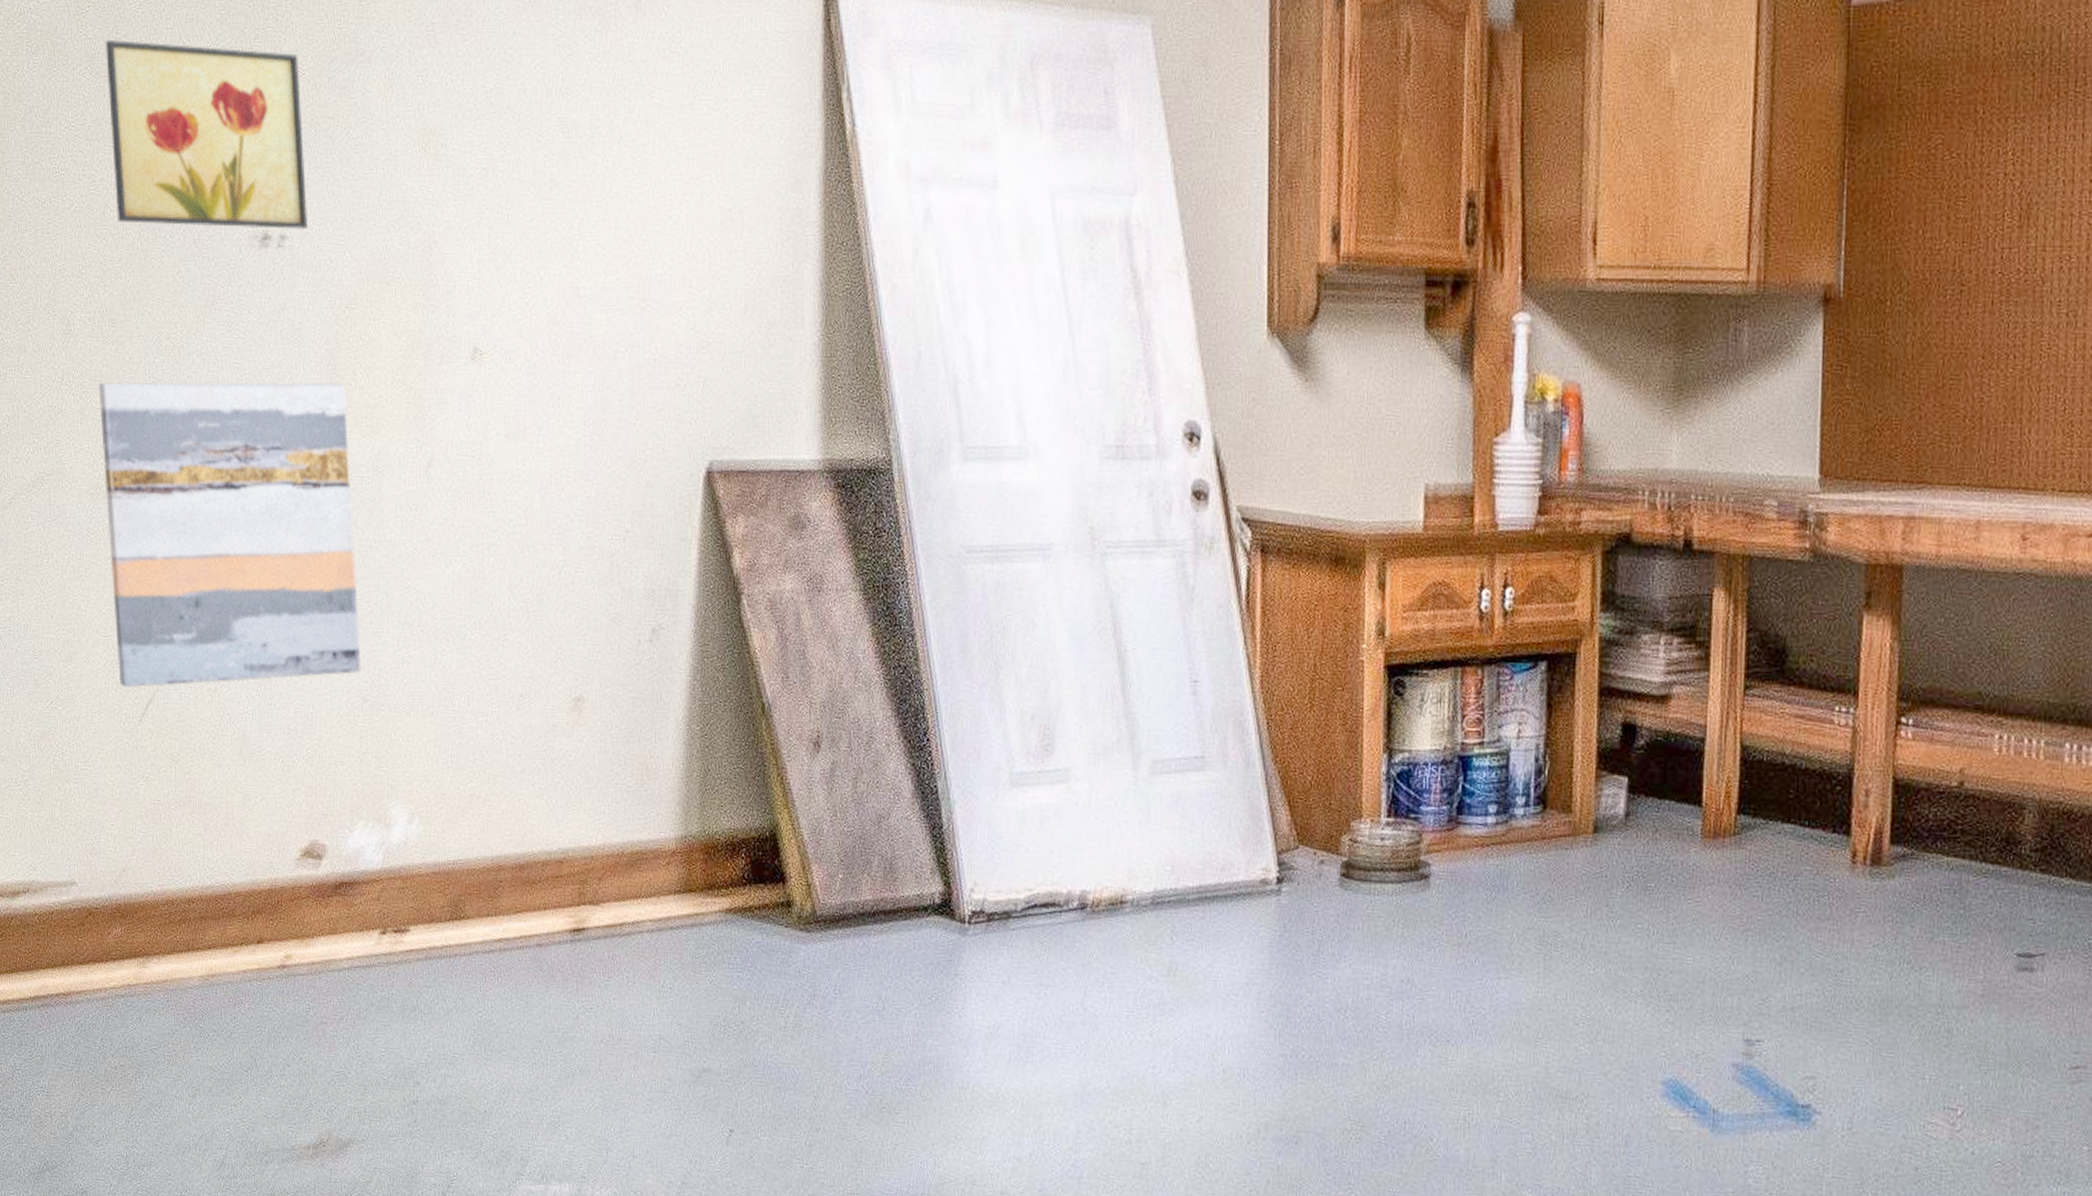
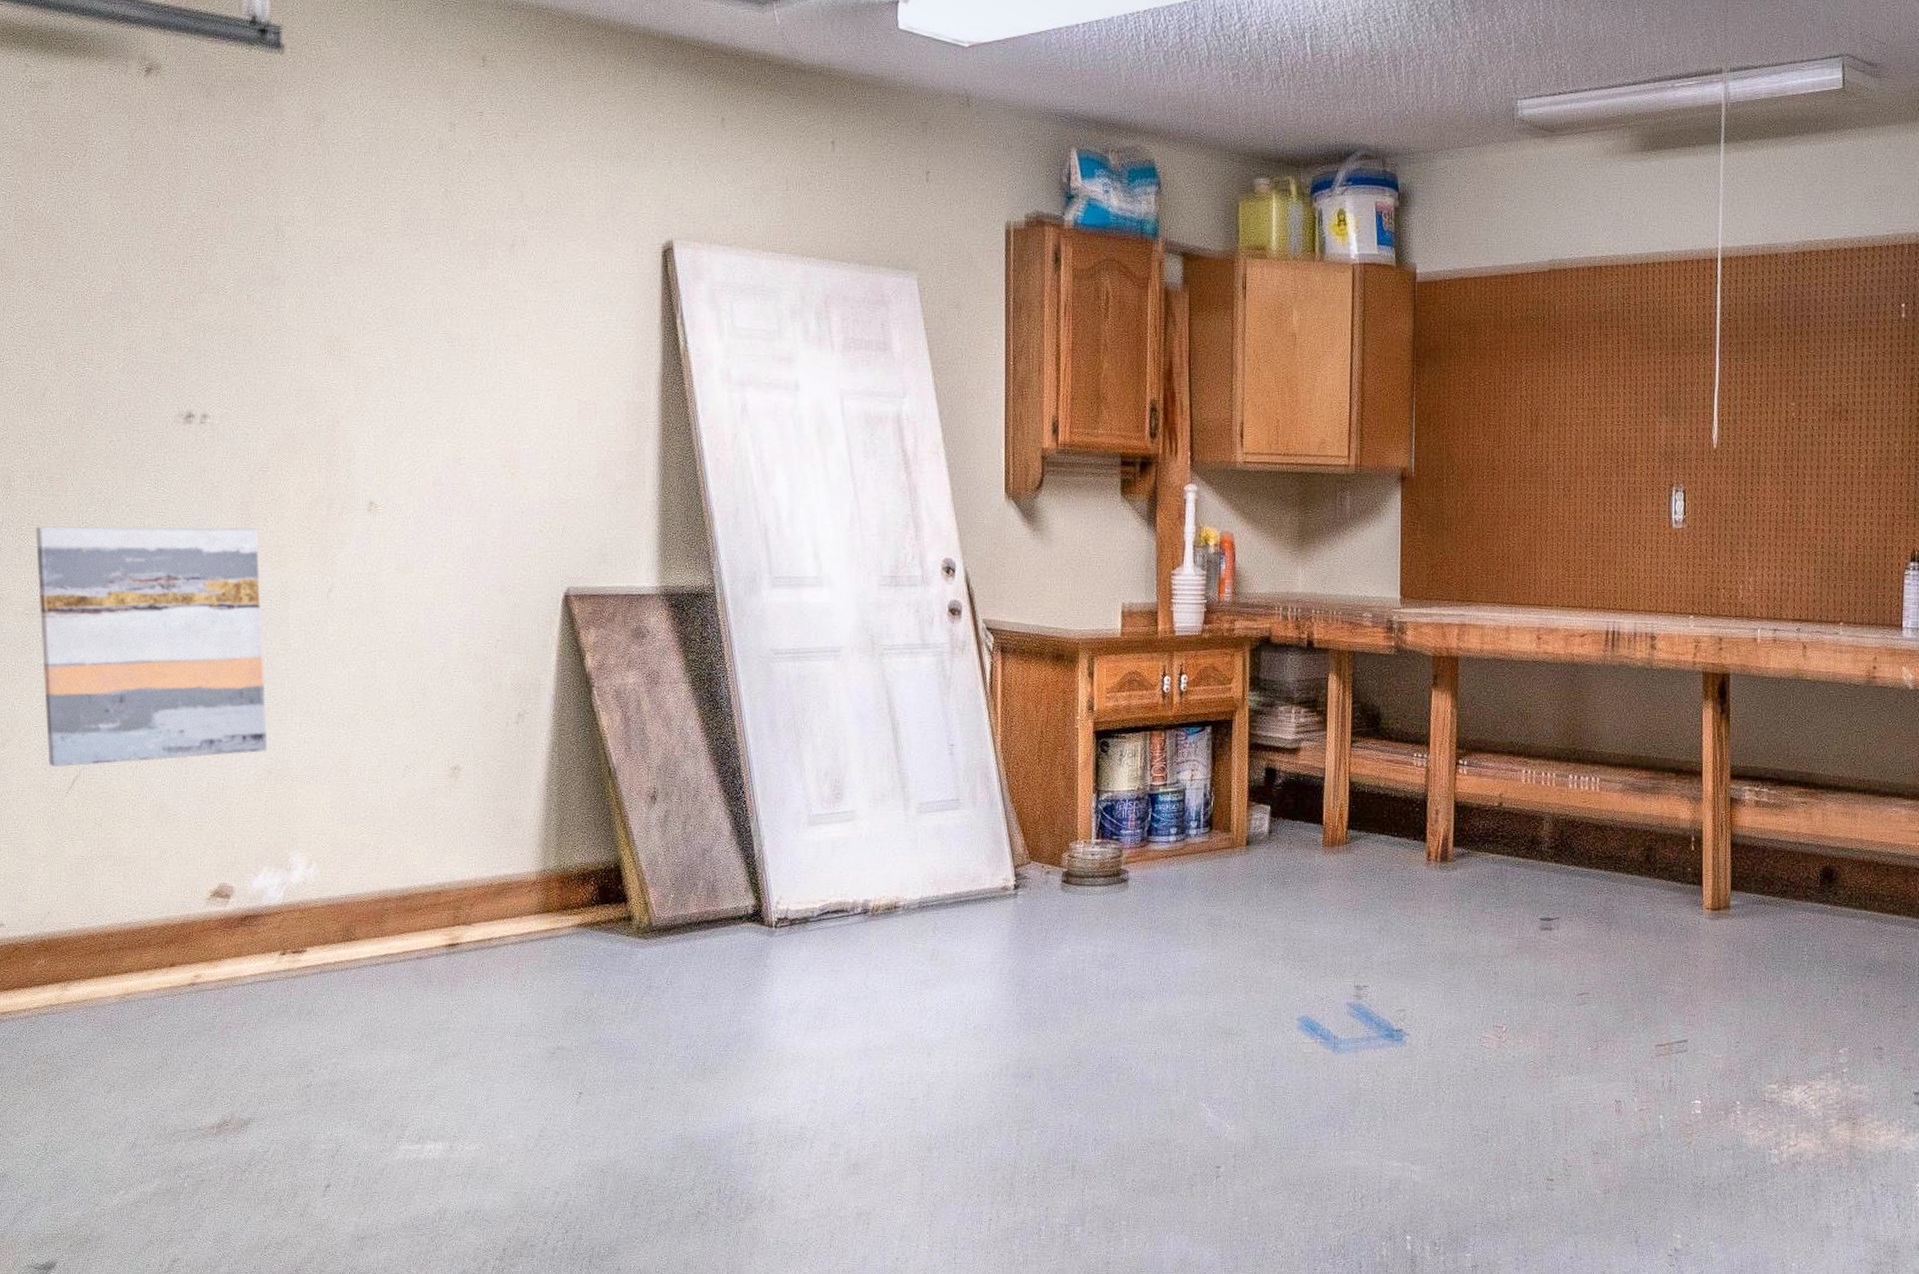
wall art: present [105,40,308,229] -> none [49,261,227,410]

